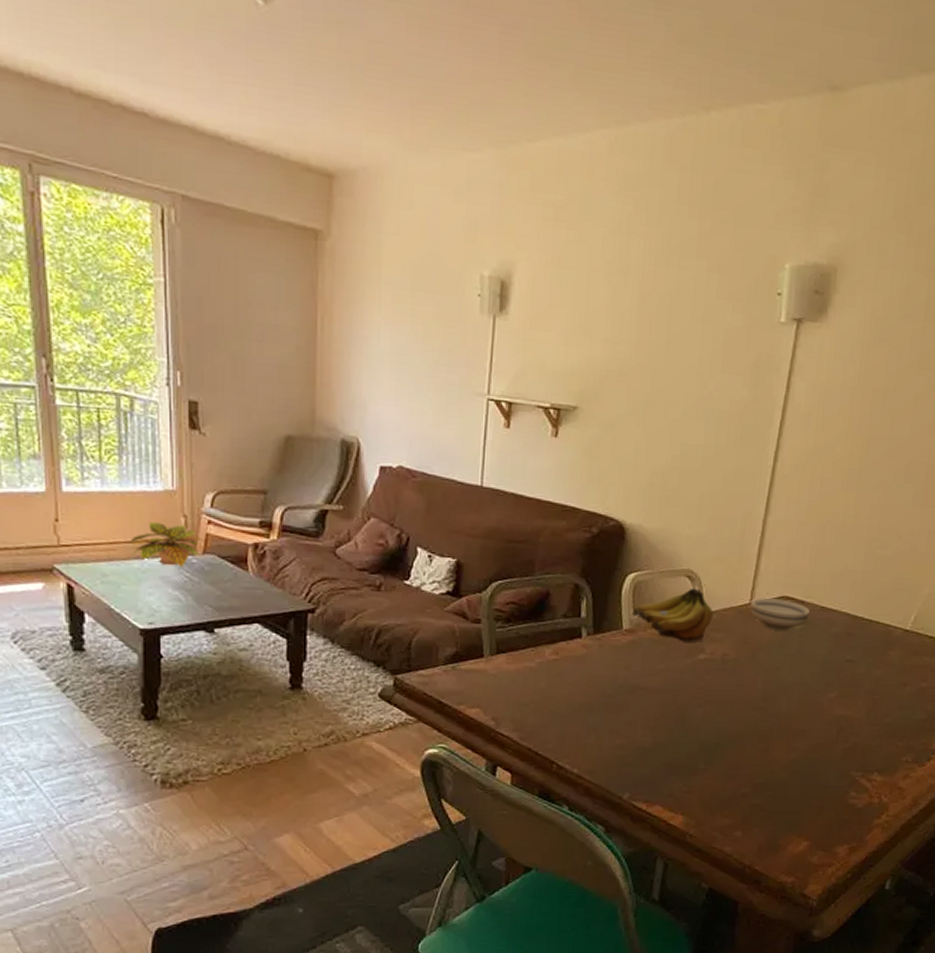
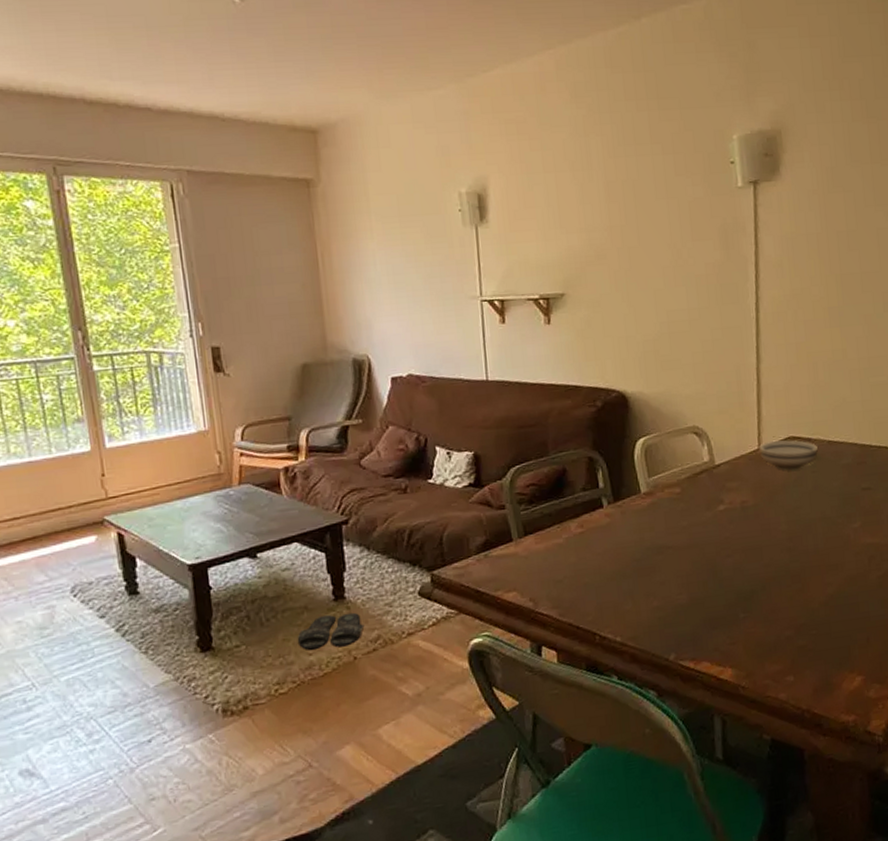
plant: present [130,522,203,567] -> none [171,460,237,502]
slippers: none [248,703,319,737] -> present [298,612,365,650]
fruit: present [633,588,714,643] -> none [648,442,726,497]

